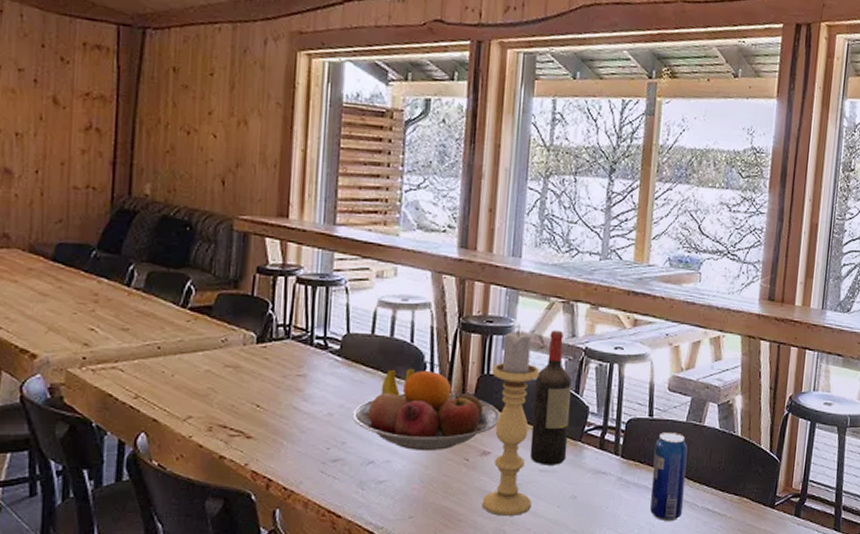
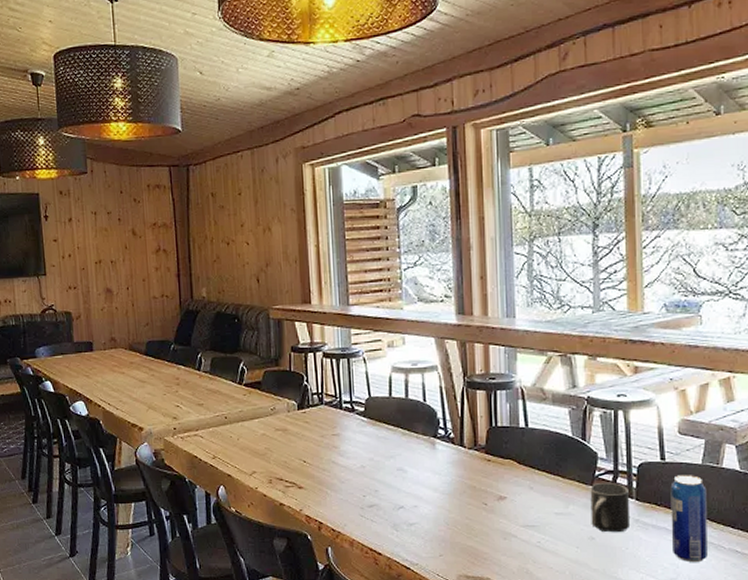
fruit bowl: present [352,368,501,450] -> none [381,424,512,496]
candle holder: present [481,330,540,516] -> none [499,384,551,555]
wine bottle: present [529,329,572,465] -> none [542,382,580,509]
mug: none [575,439,615,491] -> present [590,483,631,533]

